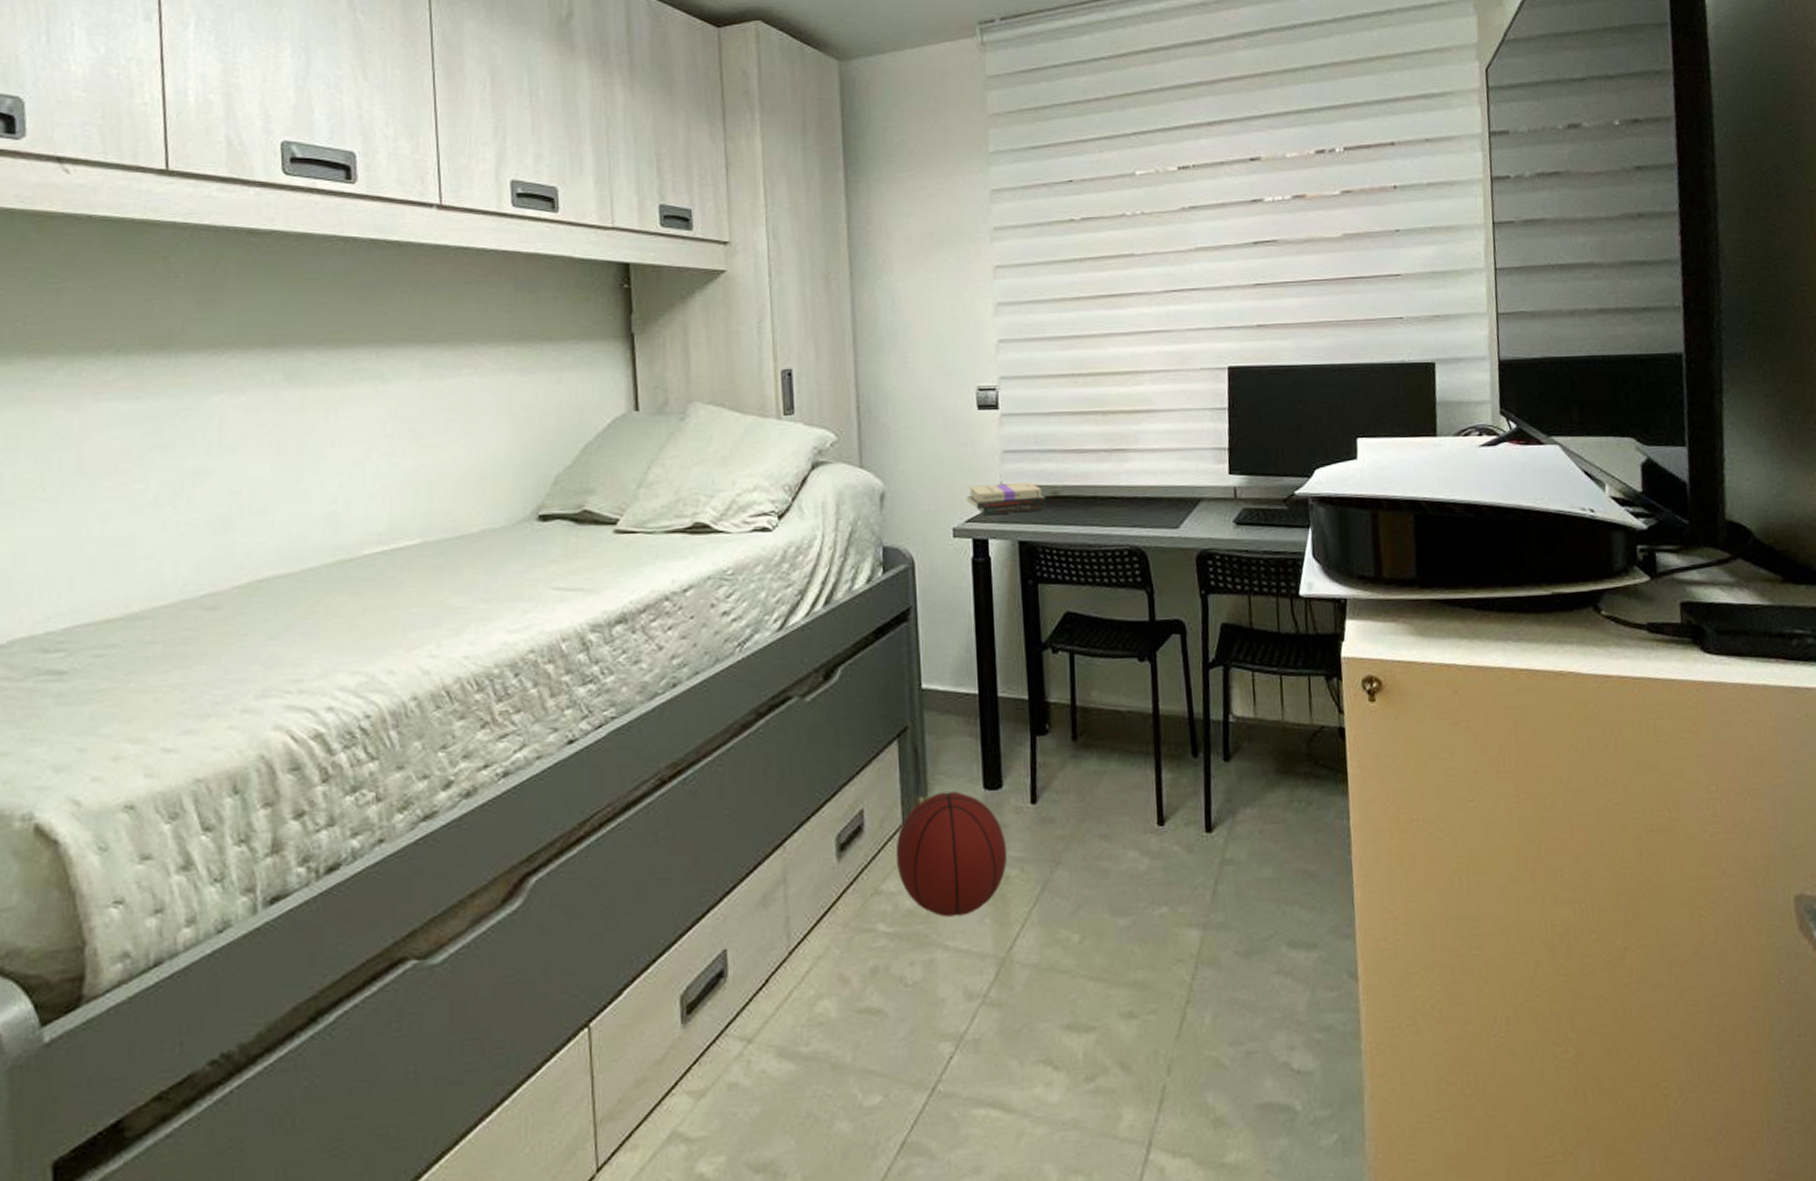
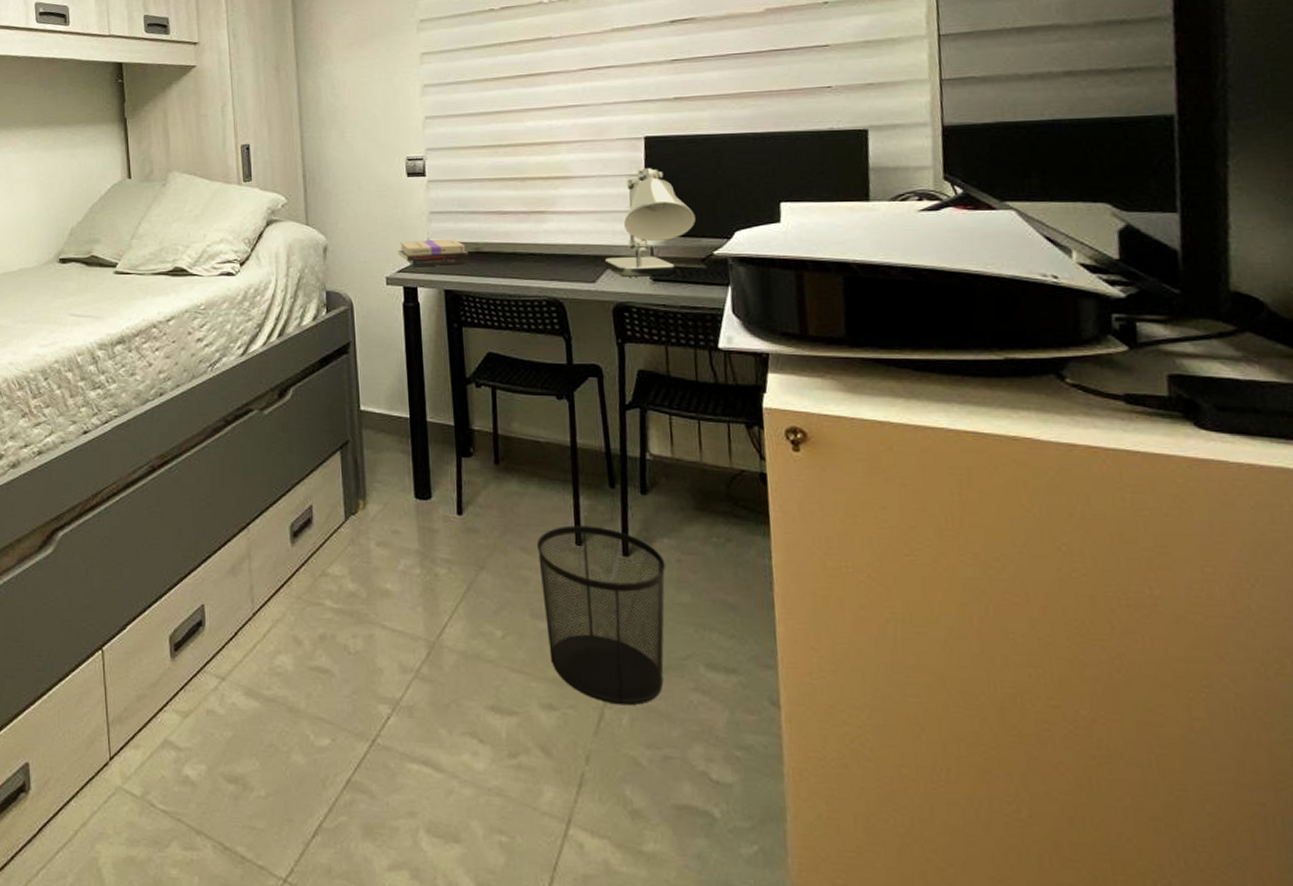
basketball: present [895,791,1008,917] -> none [339,498,437,602]
waste bin: none [1116,802,1249,1002] -> present [536,525,667,706]
desk lamp: none [1188,401,1278,521] -> present [604,168,696,277]

